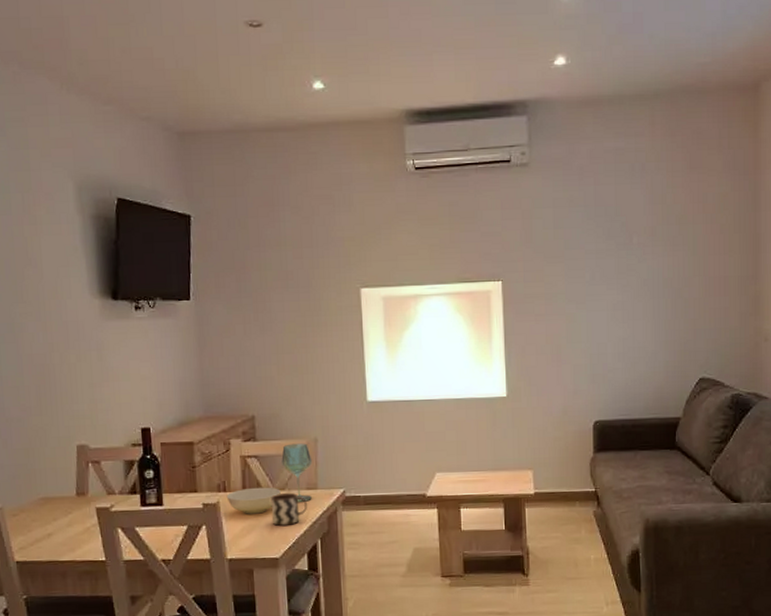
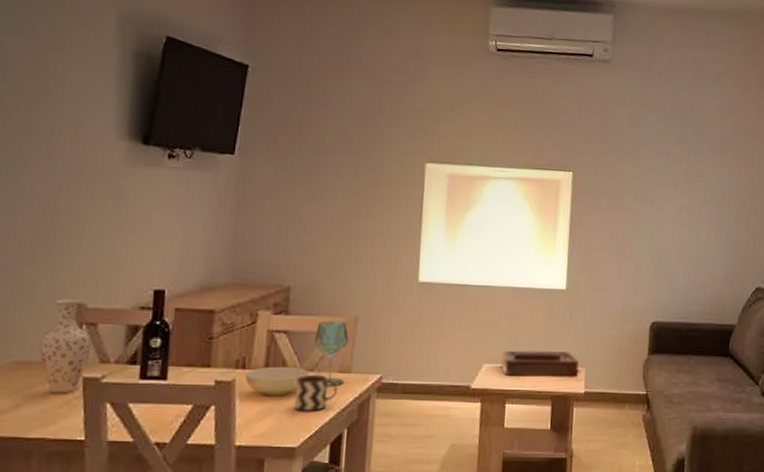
vase: none [58,442,99,523] -> present [39,299,92,394]
decorative tray: none [450,455,527,482] -> present [500,350,579,378]

